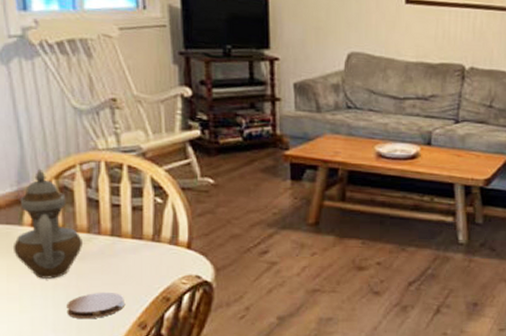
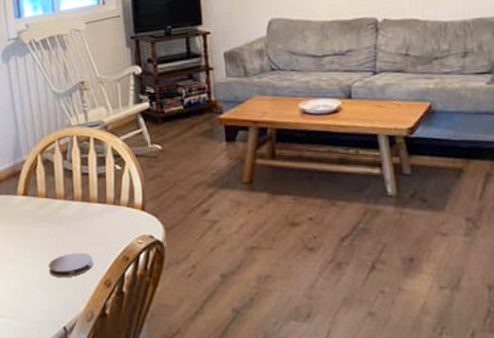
teapot: present [12,168,82,279] -> none [10,146,60,241]

